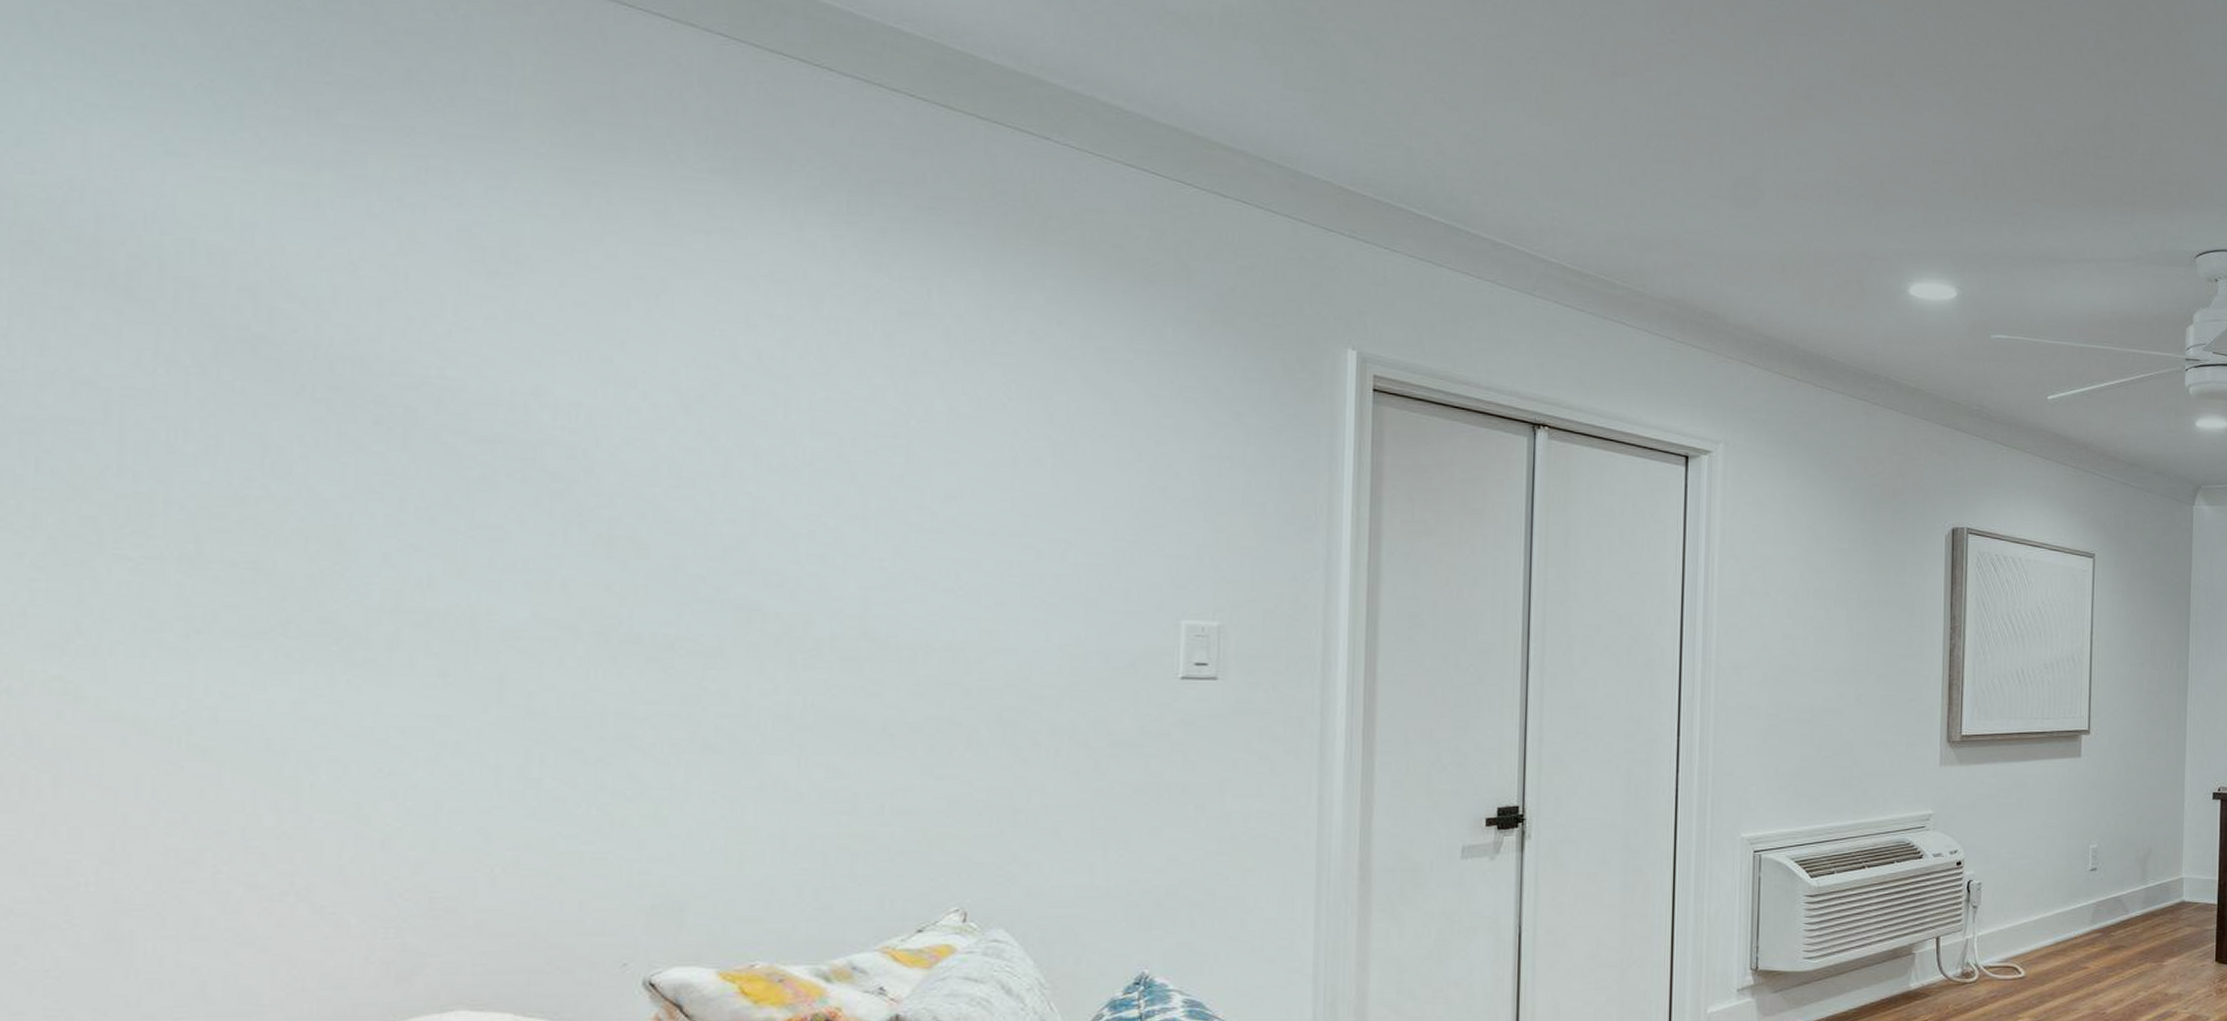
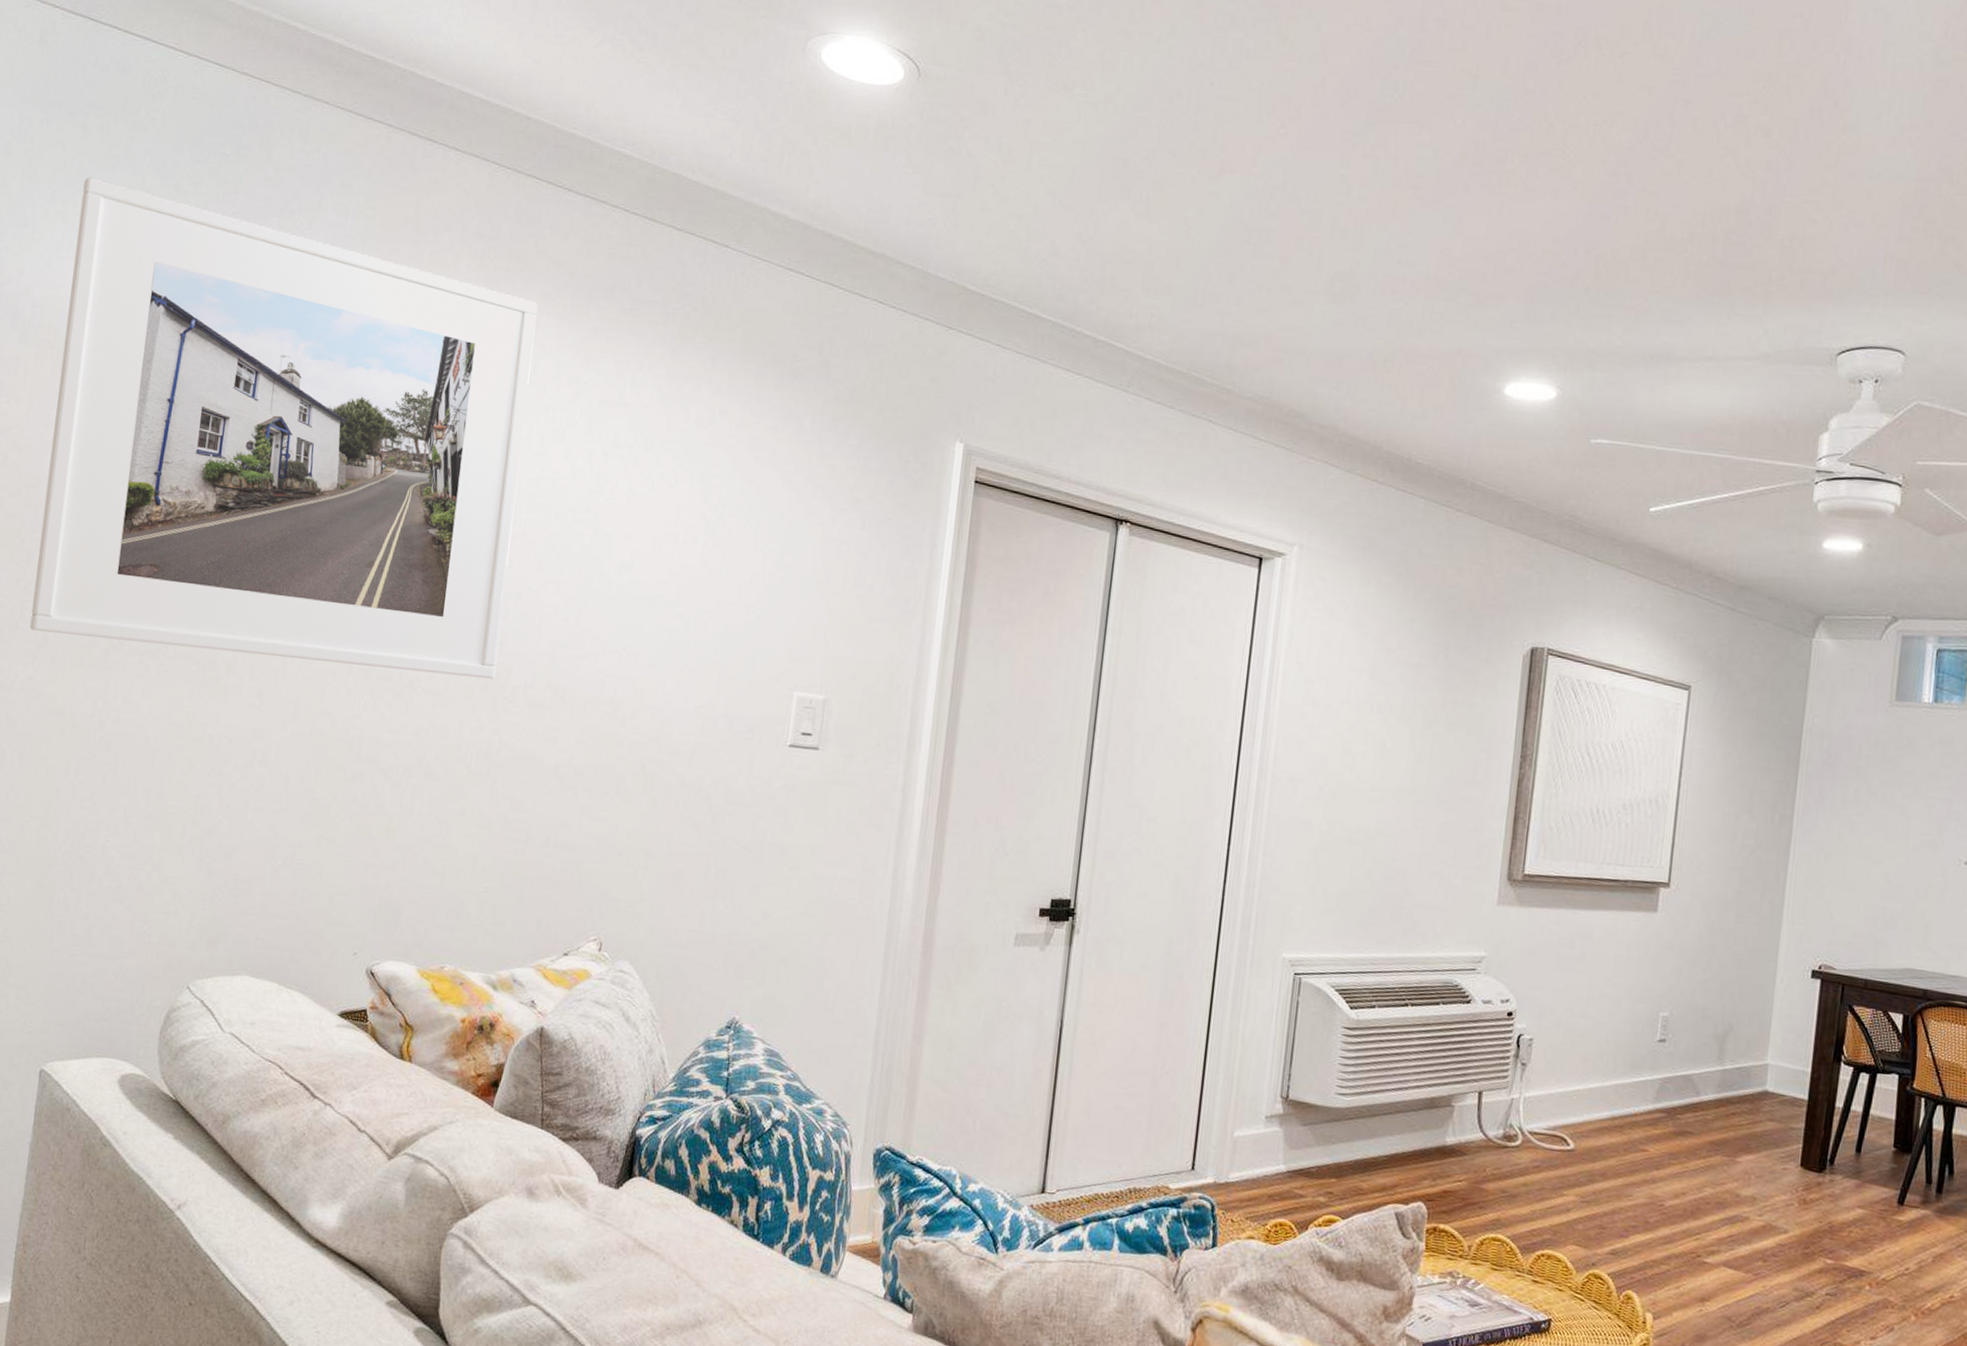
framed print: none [48,30,802,633] -> present [29,177,538,680]

